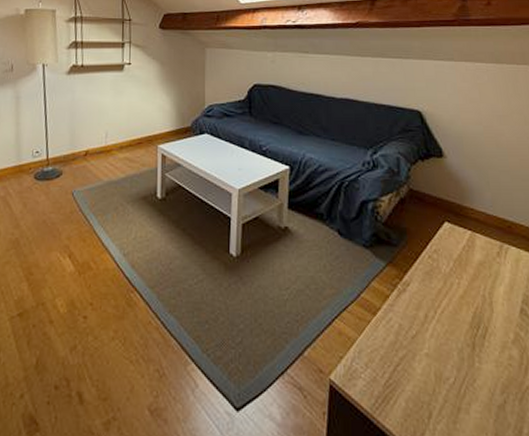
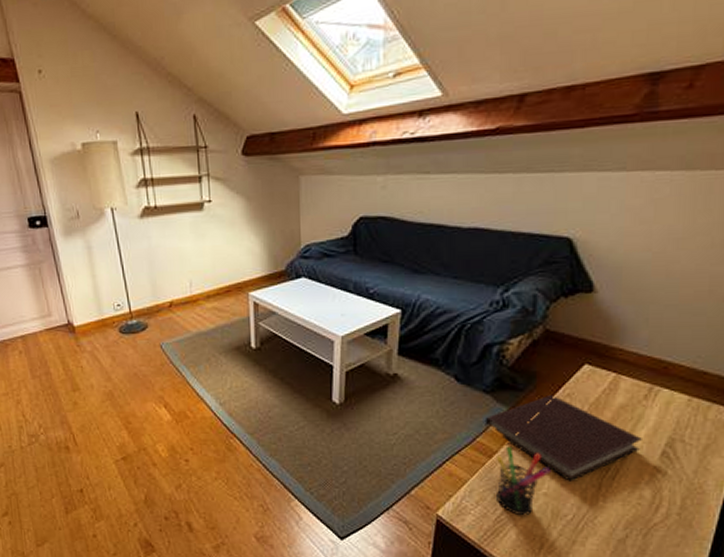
notebook: none [366,251,502,341] -> present [484,395,642,481]
pen holder: none [379,304,430,380] -> present [496,447,551,516]

